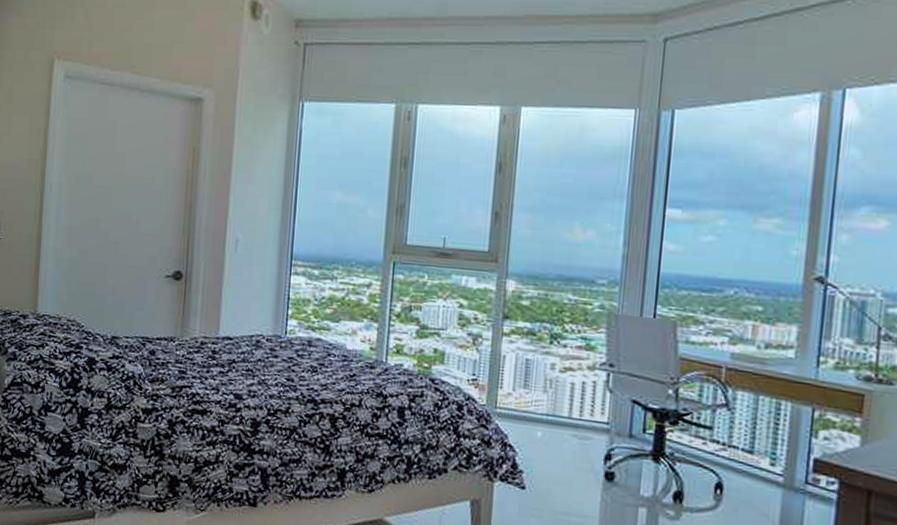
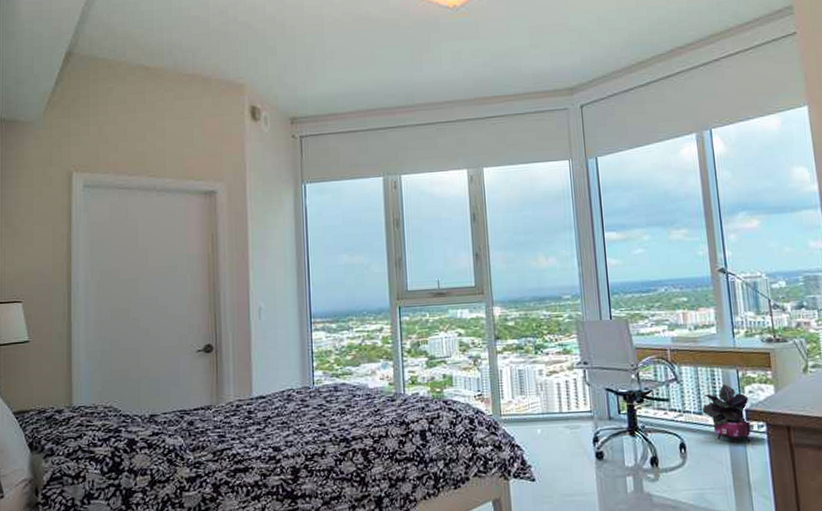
potted plant: none [754,423,822,499] -> present [702,385,751,442]

